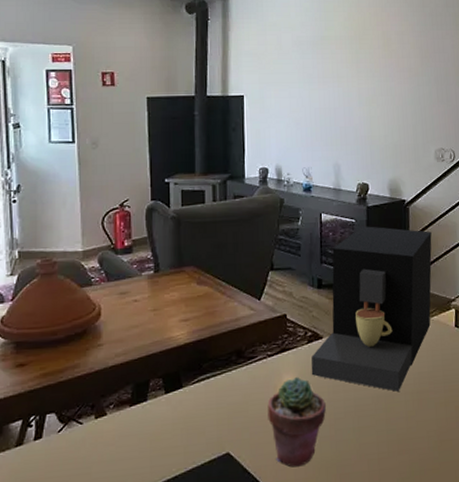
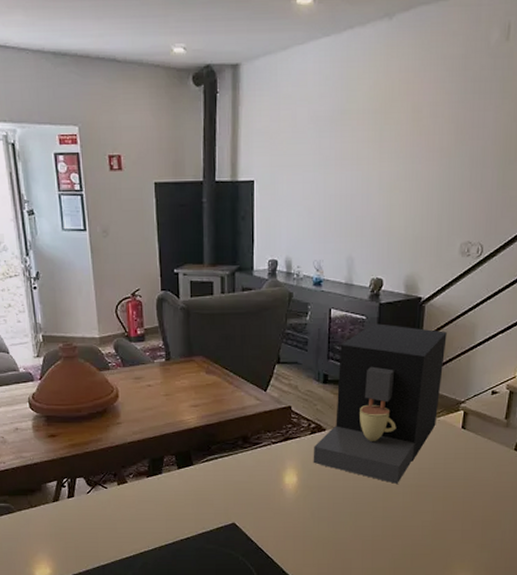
potted succulent: present [267,376,327,467] -> none [270,463,326,540]

